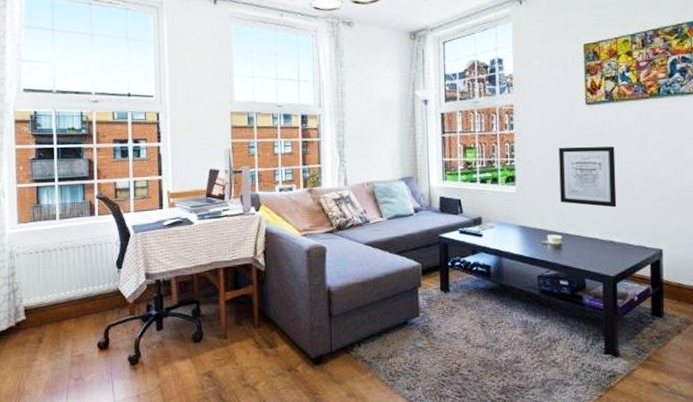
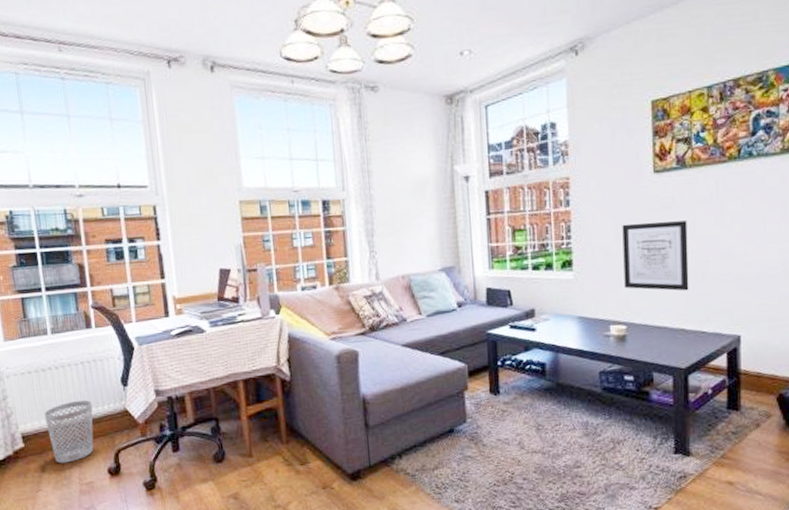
wastebasket: none [46,280,89,336] -> present [44,400,94,464]

